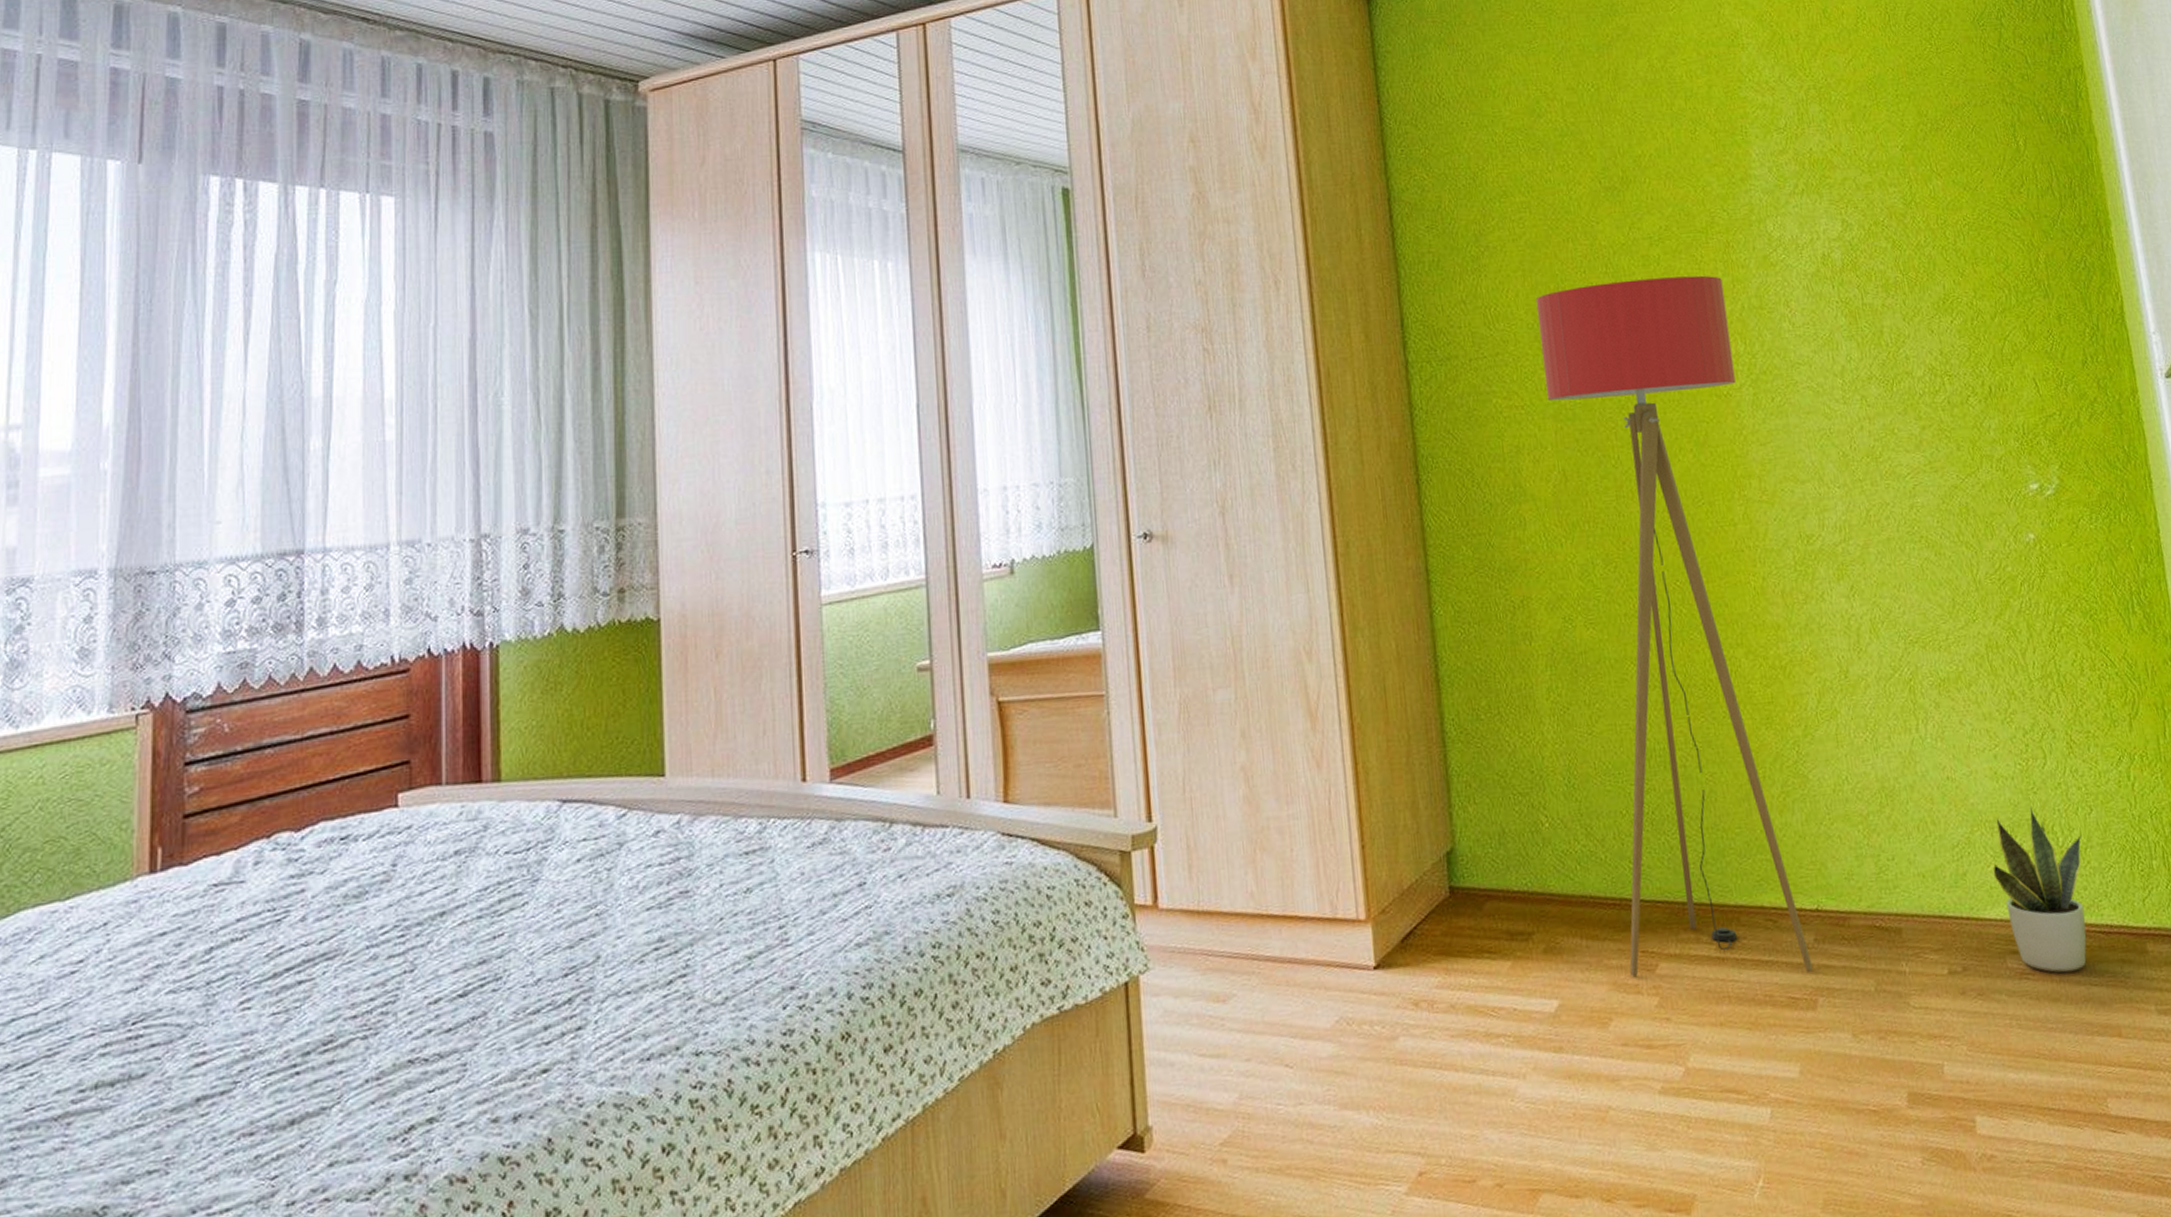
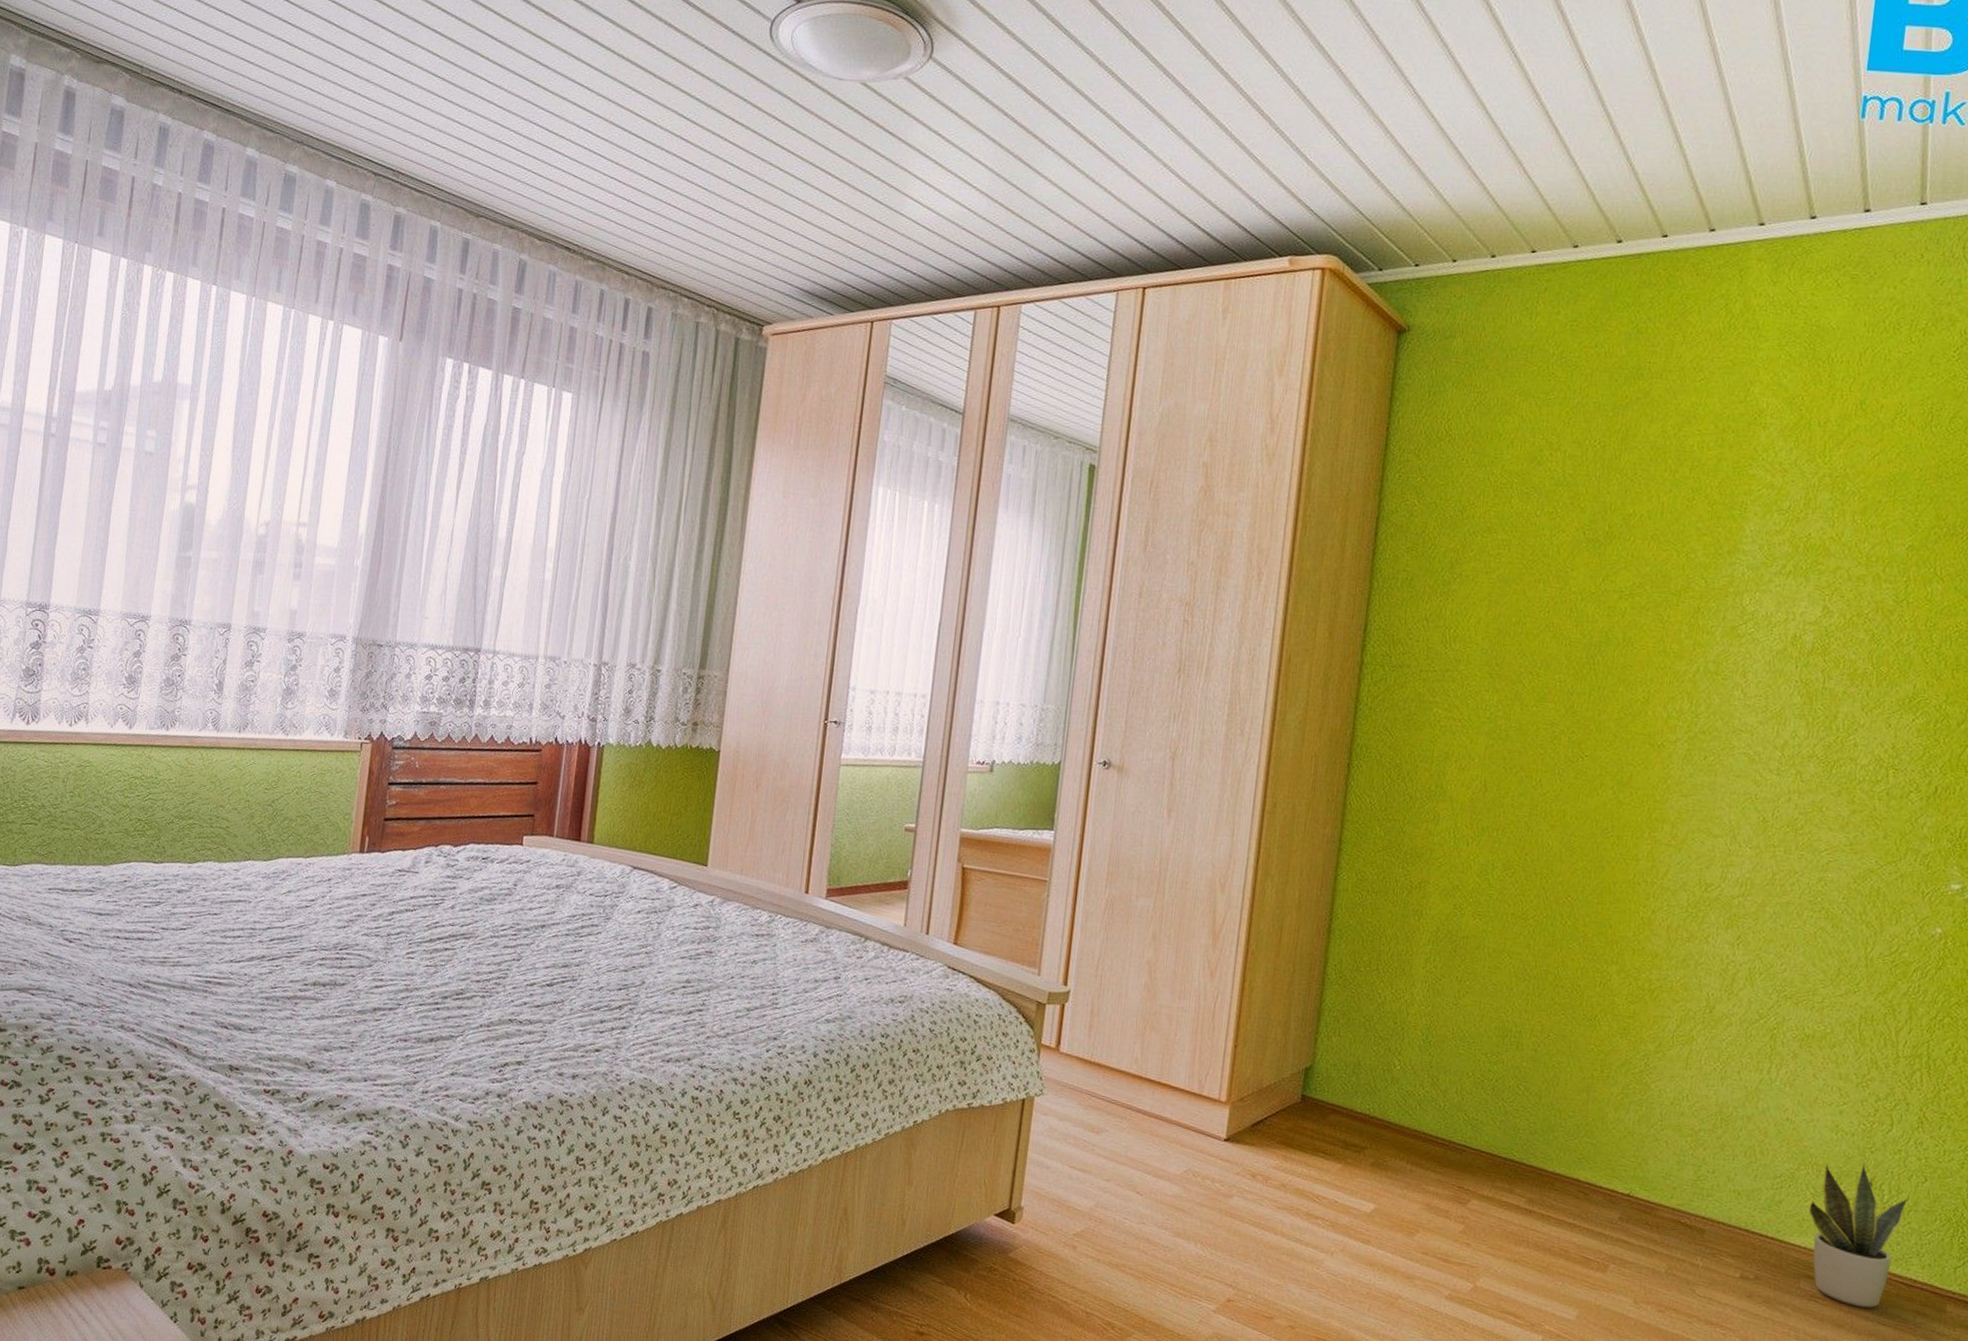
floor lamp: present [1535,275,1813,978] -> none [1443,624,1684,1242]

